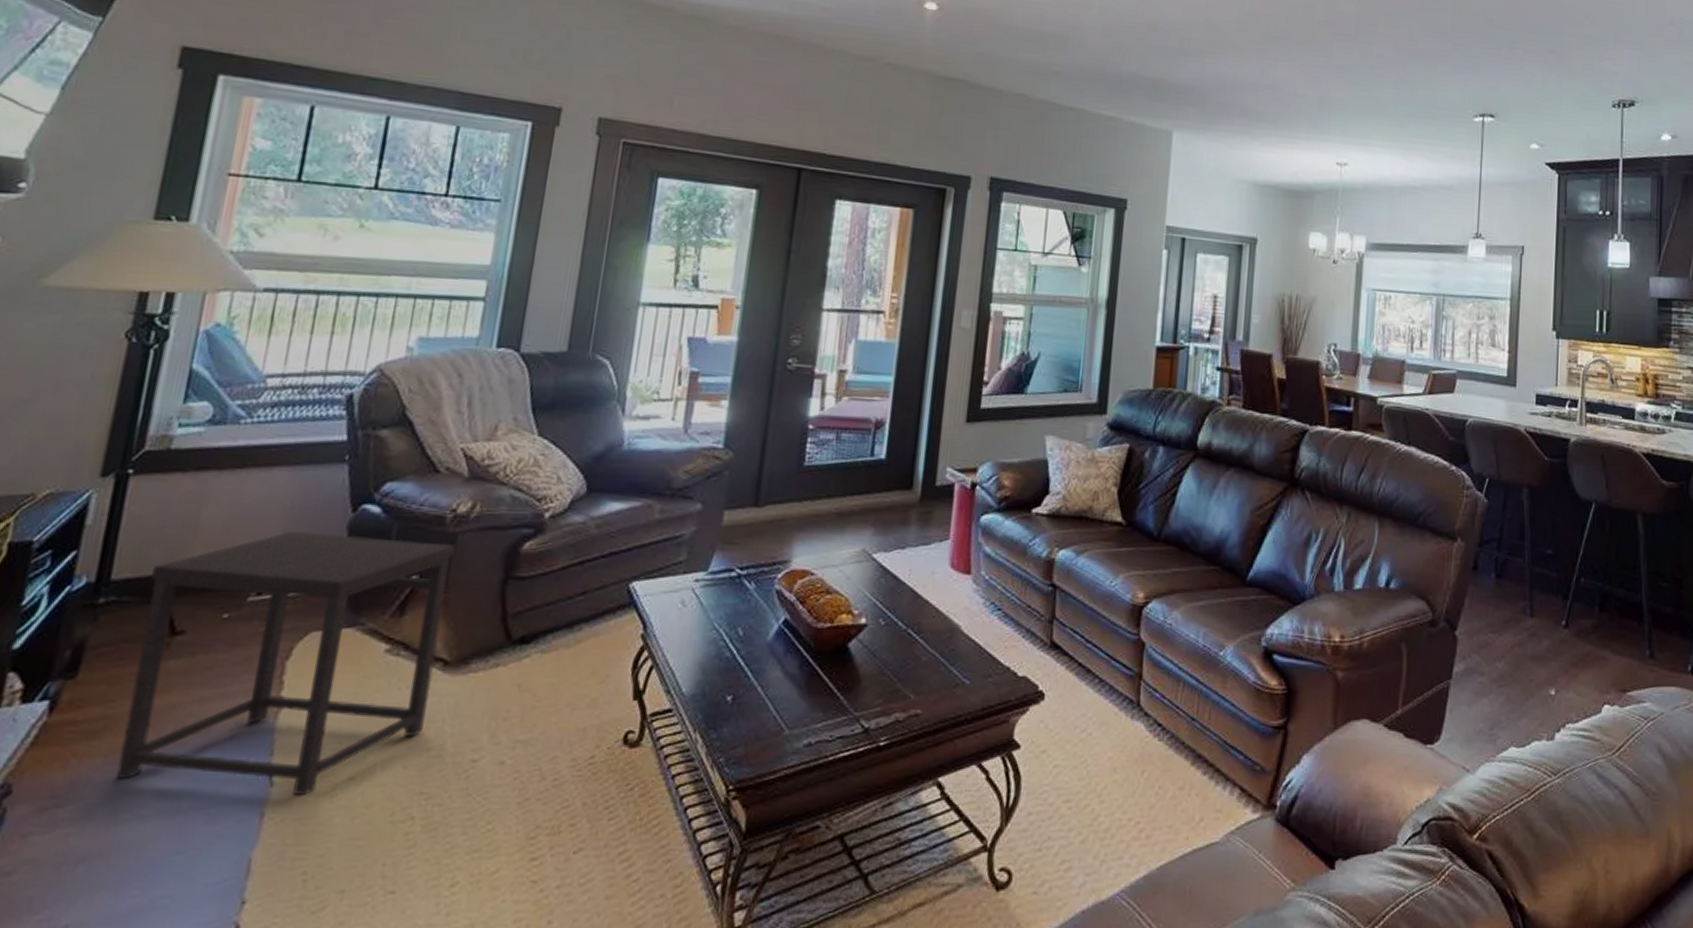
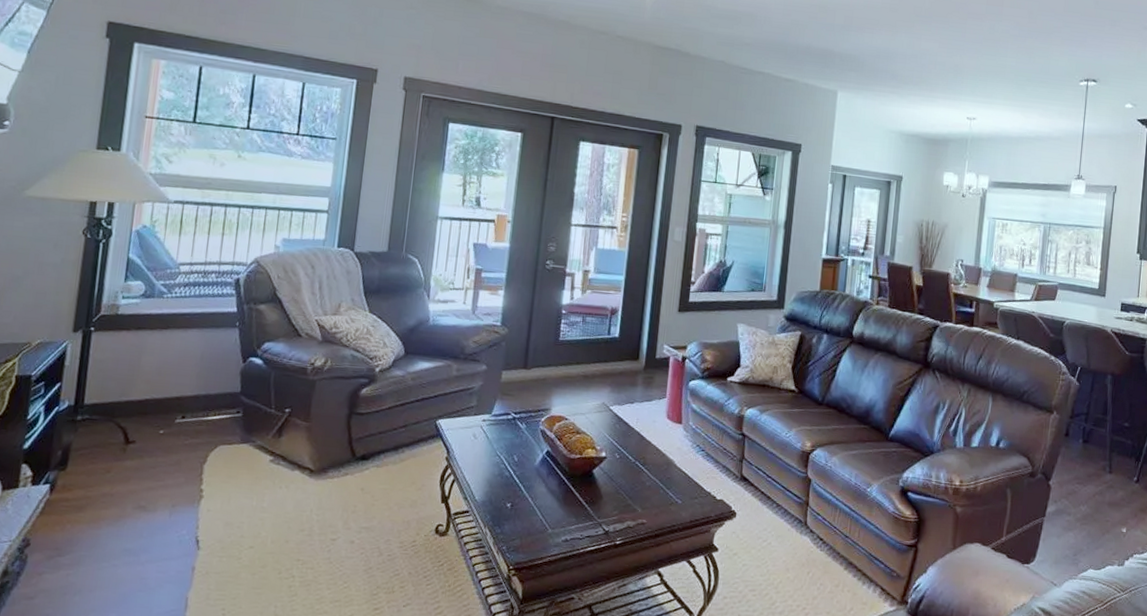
side table: present [116,531,456,795] -> none [96,375,315,557]

